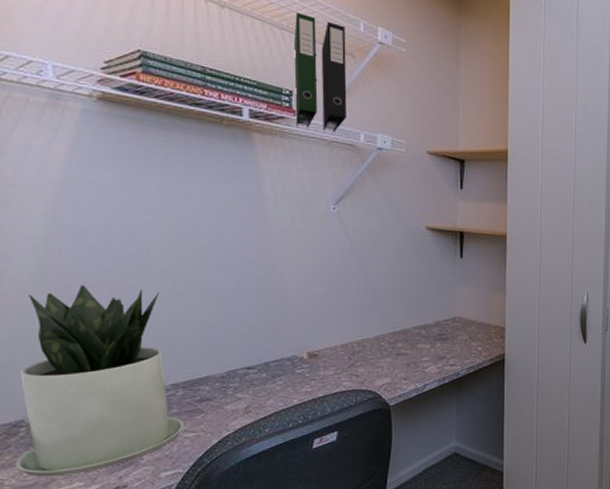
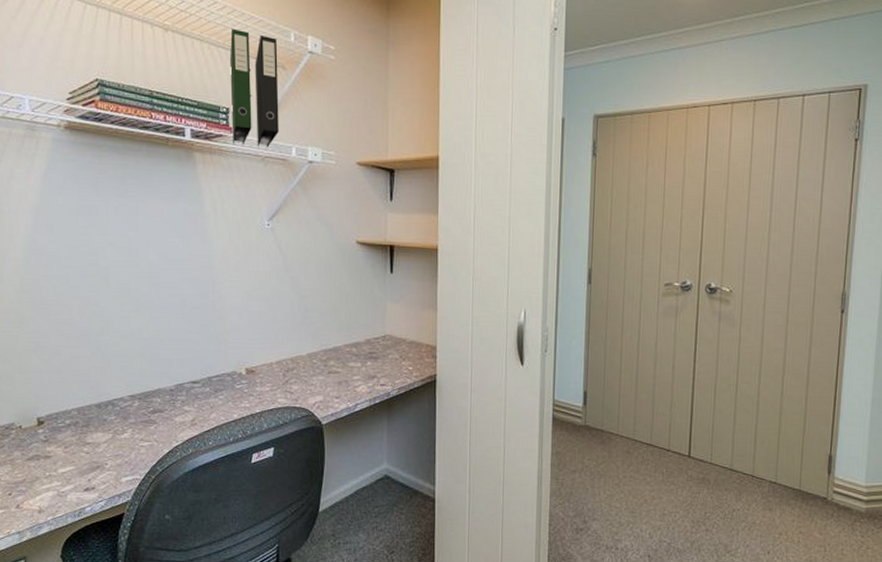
planter: present [16,285,185,477] -> none [9,302,141,476]

